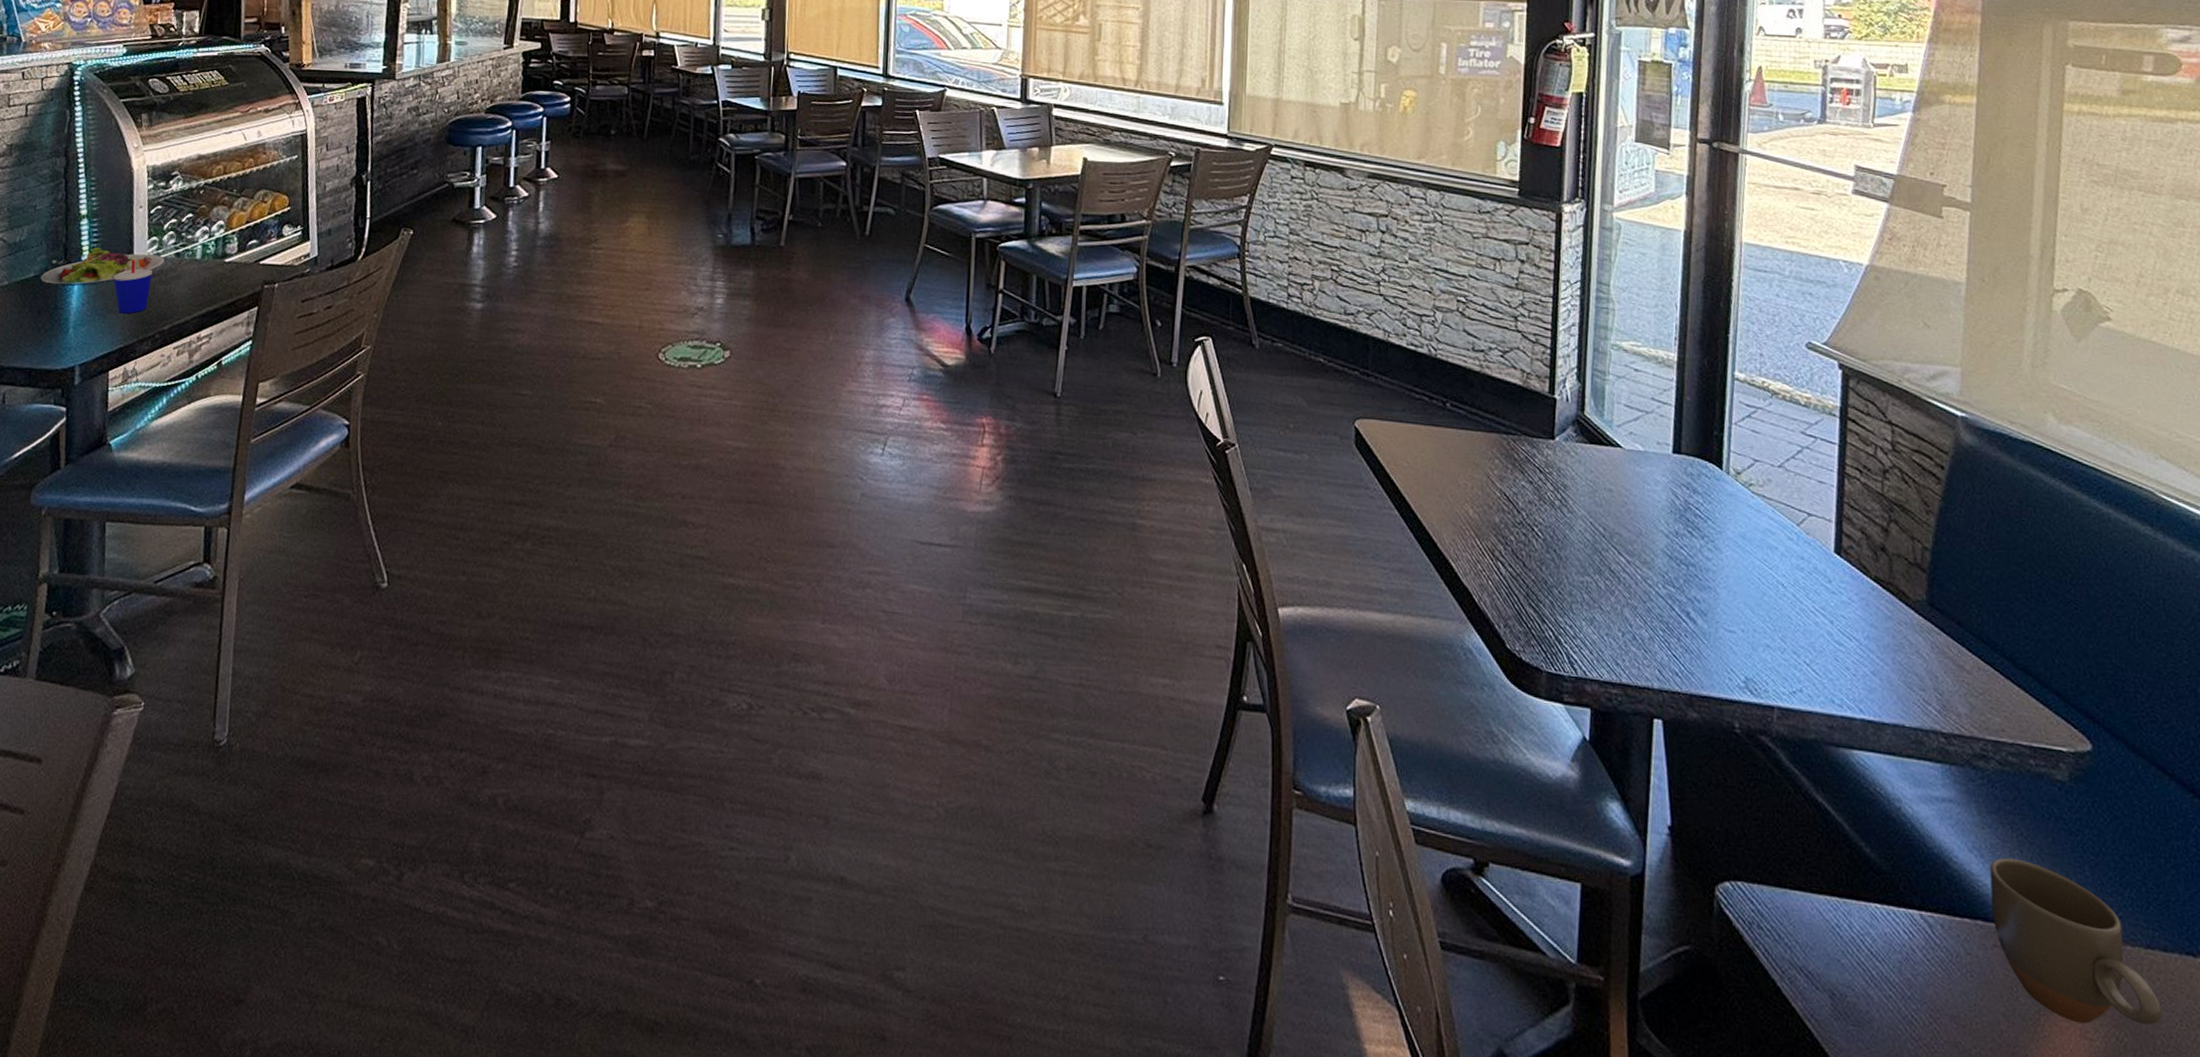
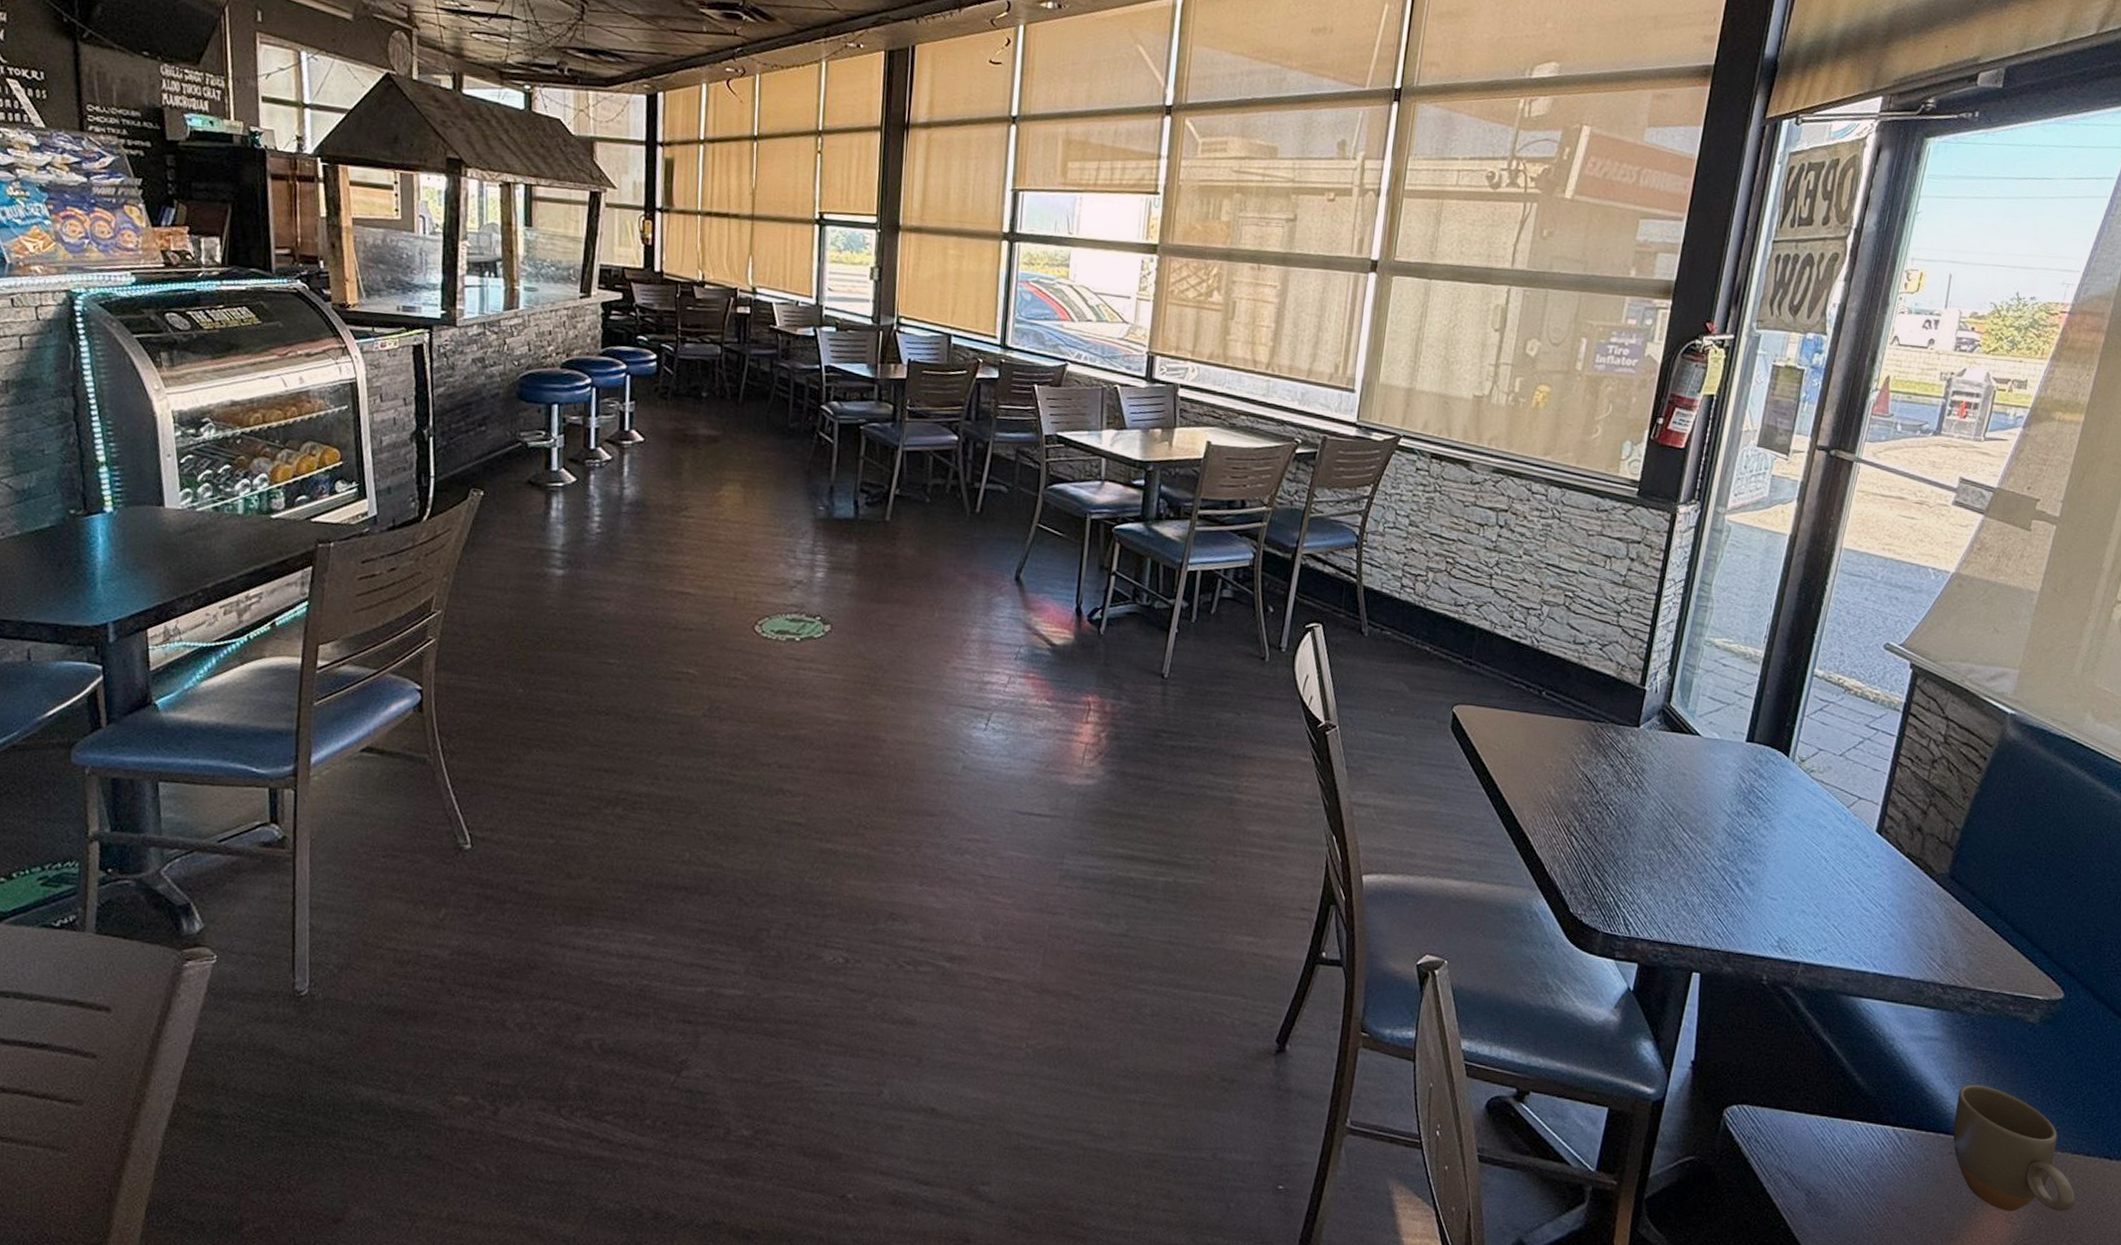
salad plate: present [40,247,165,286] -> none [58,498,202,539]
beverage cup: present [113,260,153,314] -> none [143,512,189,570]

